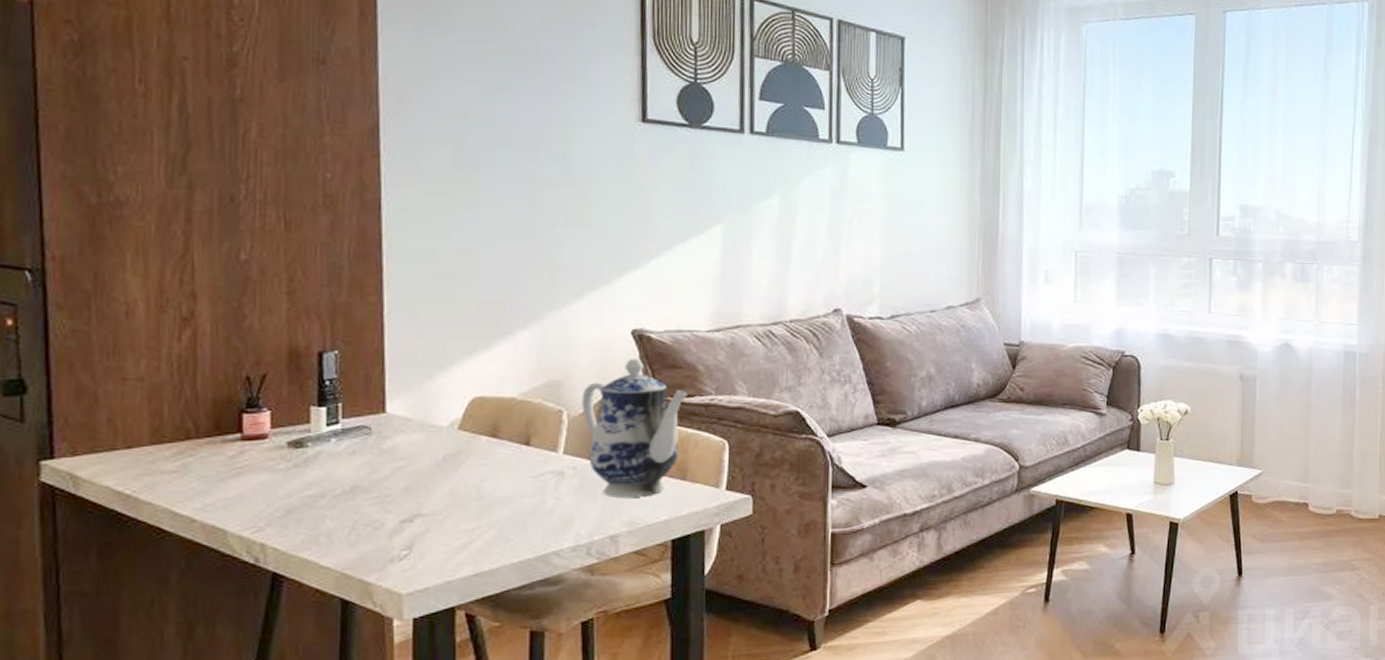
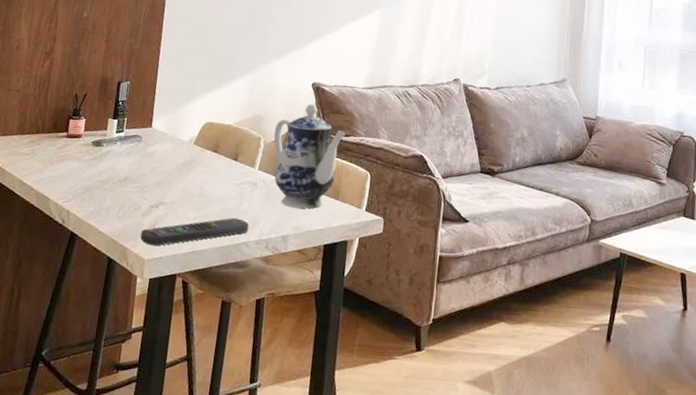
remote control: none [390,521,559,575] -> present [140,217,249,246]

